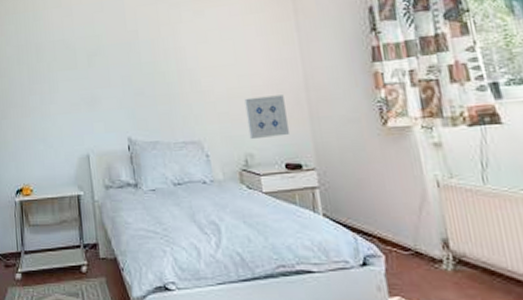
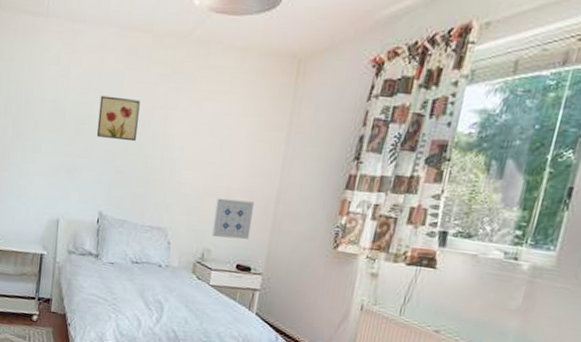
wall art: none [105,22,149,64] -> present [96,95,140,142]

